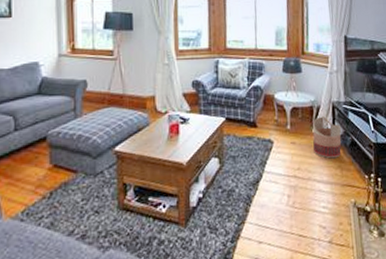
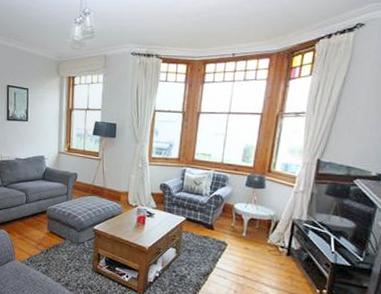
basket: present [312,115,341,159] -> none [265,229,298,269]

